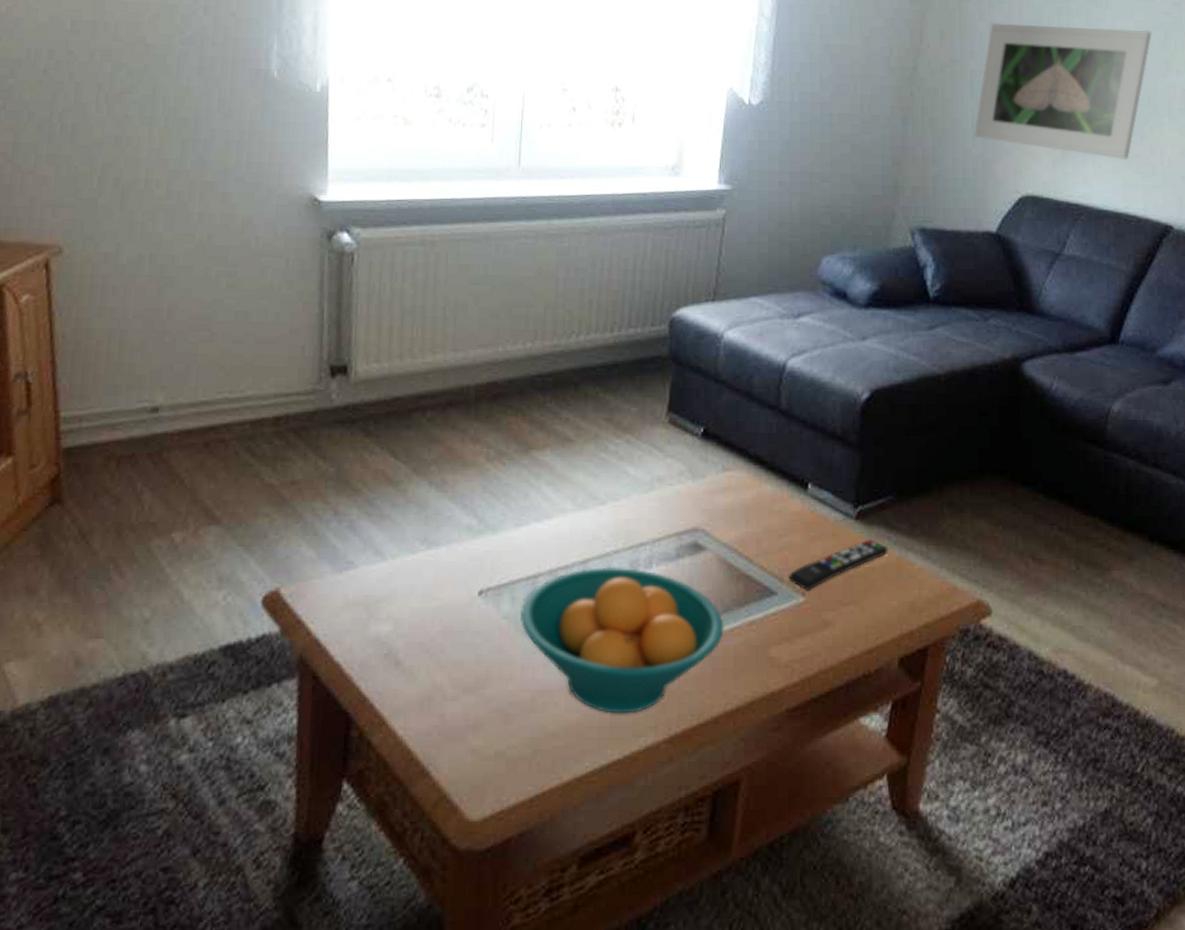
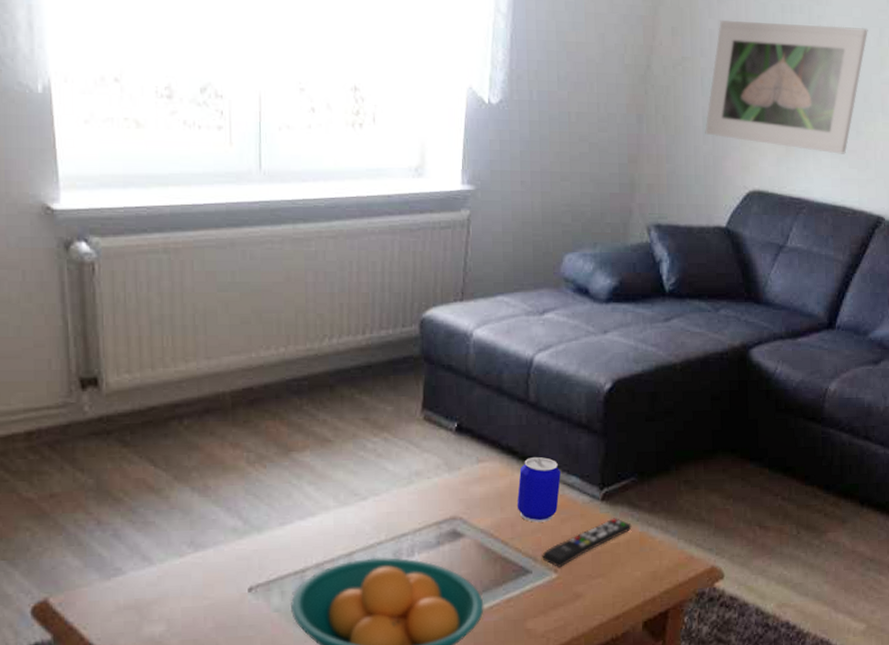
beer can: none [763,469,812,539] -> present [516,457,561,523]

